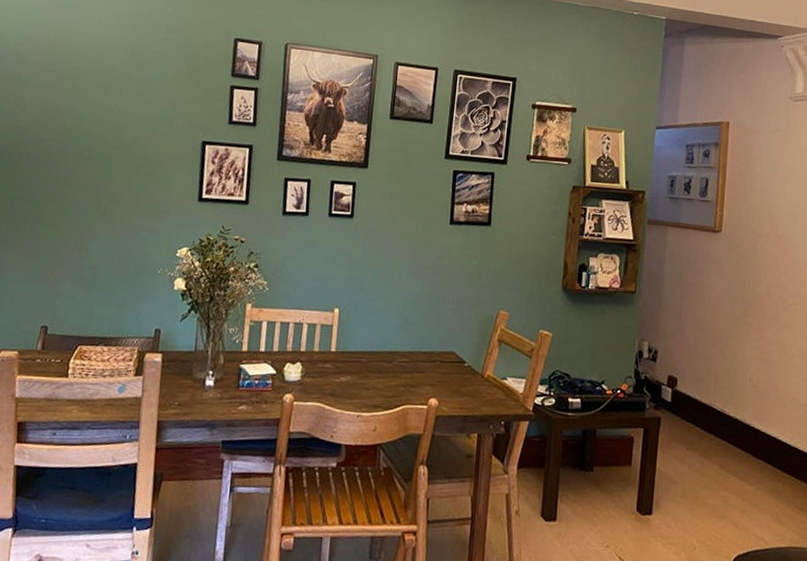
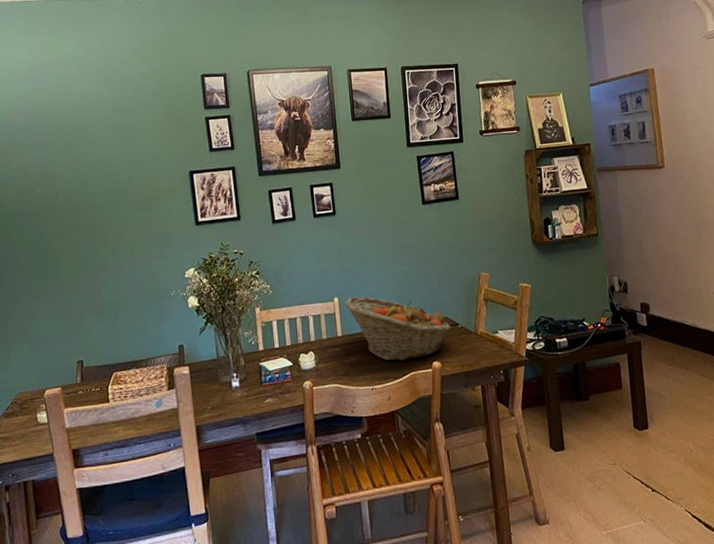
fruit basket: none [344,311,456,392] -> present [344,296,451,361]

